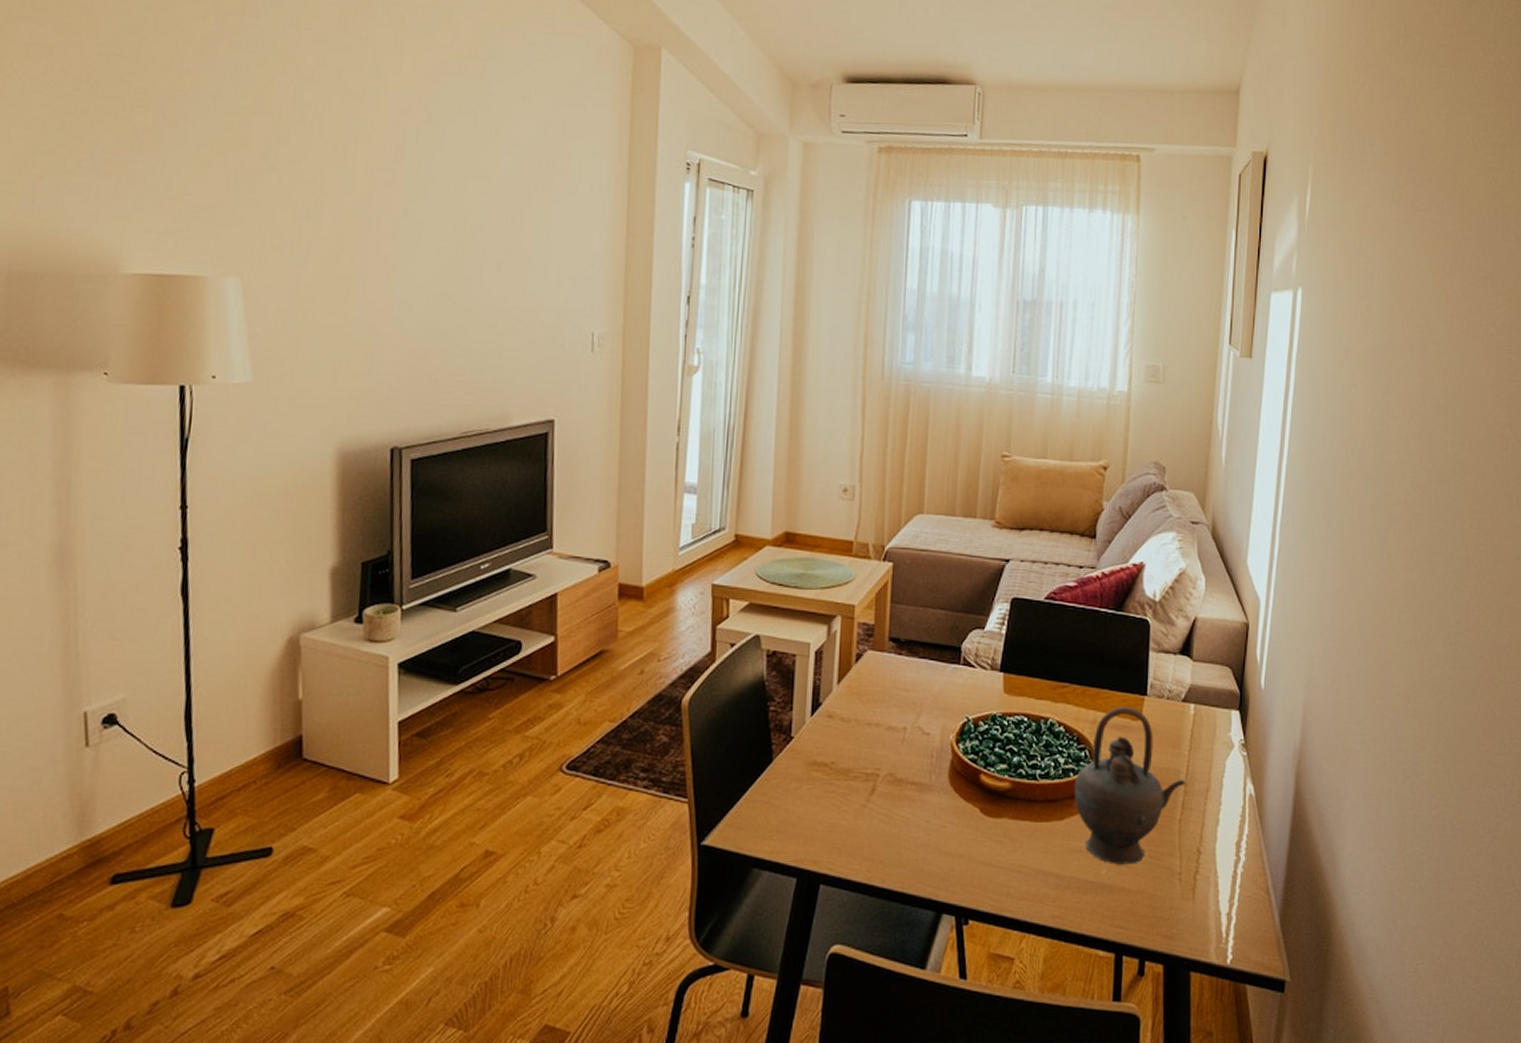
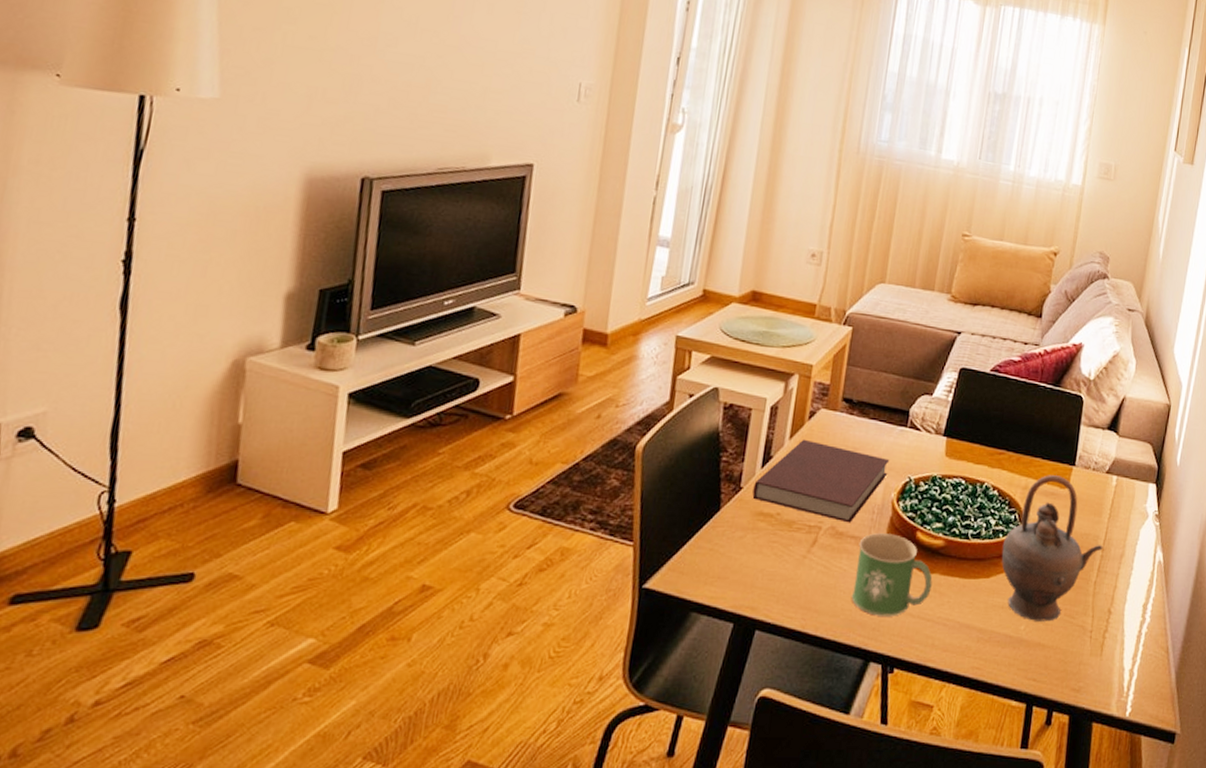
notebook: none [804,683,945,769] -> present [752,439,890,523]
mug: none [916,778,1002,865] -> present [851,533,933,616]

